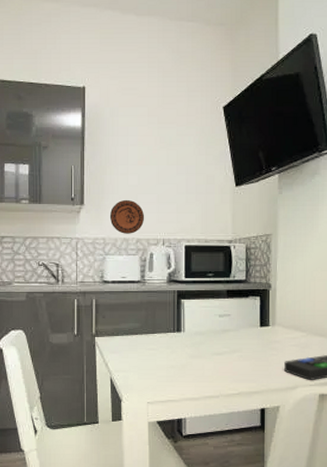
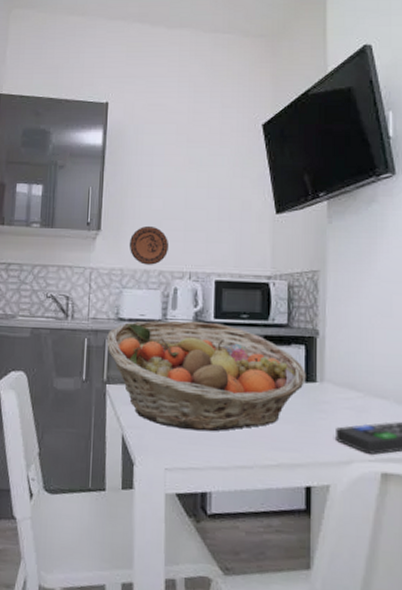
fruit basket: none [94,281,261,371] -> present [107,320,306,432]

